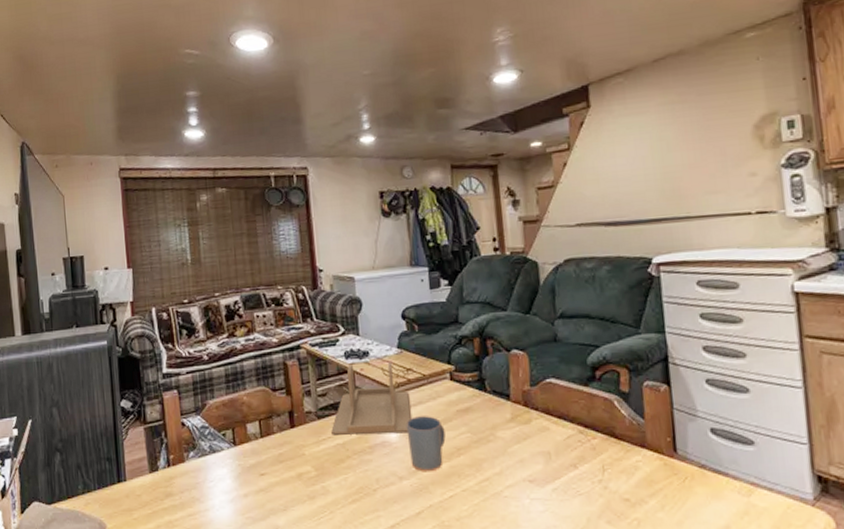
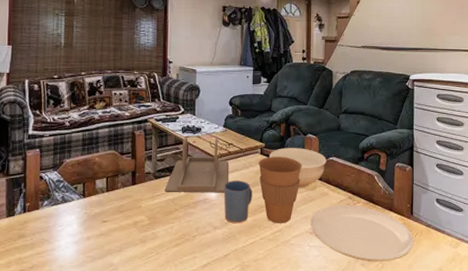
cup: none [448,382,509,470] -> present [258,157,302,223]
bowl: none [462,368,542,421] -> present [269,148,326,187]
plate: none [527,441,683,519] -> present [310,205,414,262]

